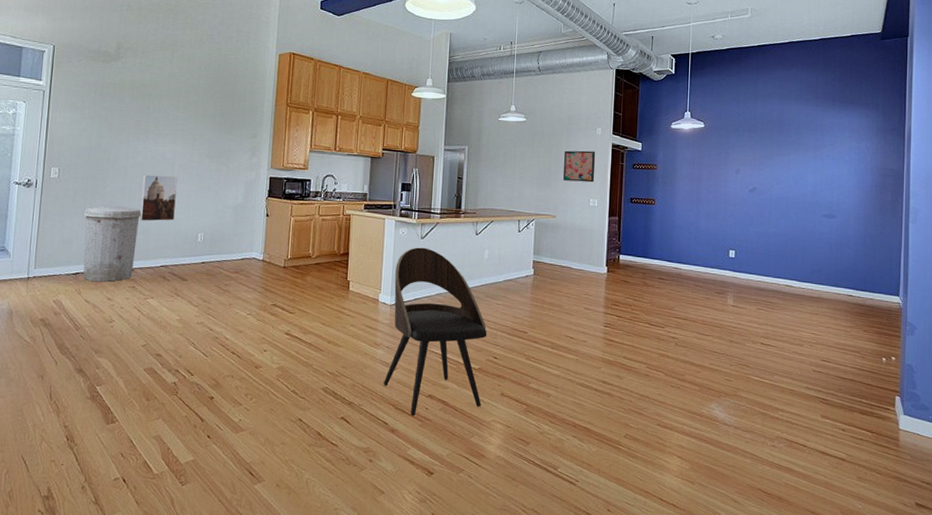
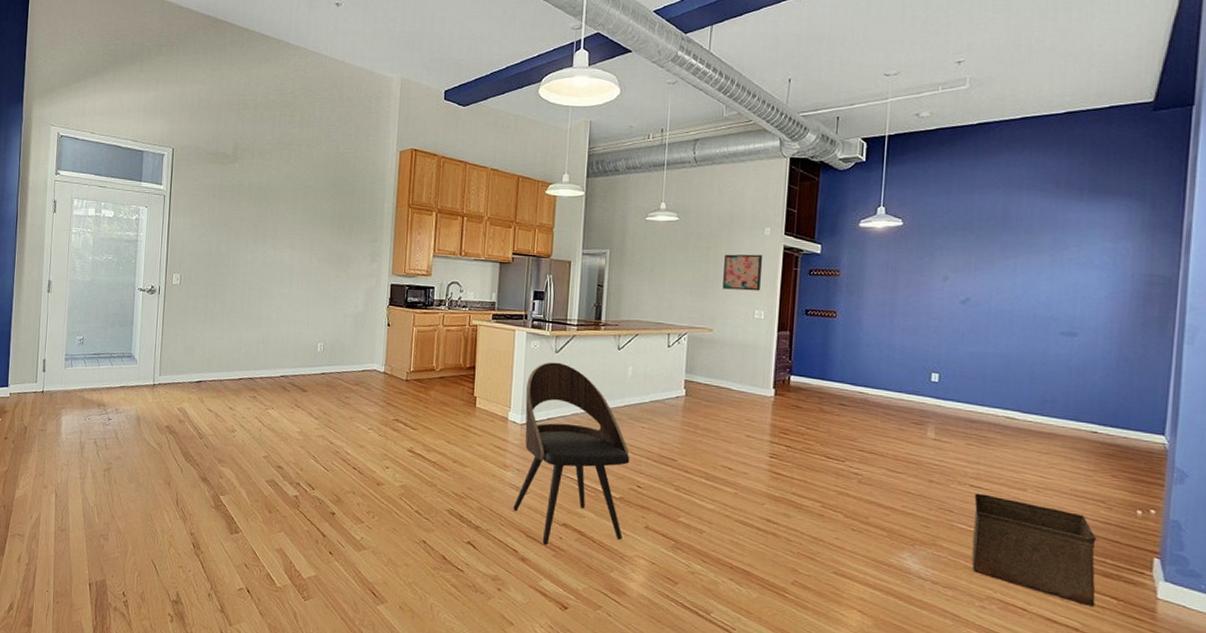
trash can: present [83,206,141,282] -> none [204,313,261,391]
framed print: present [140,174,178,221] -> none [259,281,296,330]
storage bin: none [764,350,856,439] -> present [971,493,1096,607]

